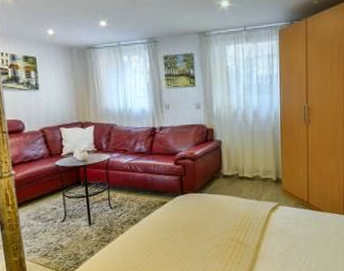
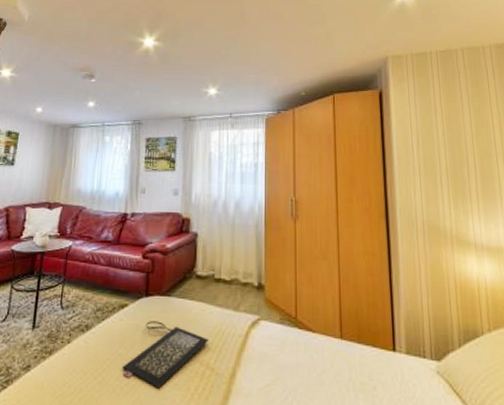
clutch bag: none [169,212,237,259] -> present [122,321,209,388]

